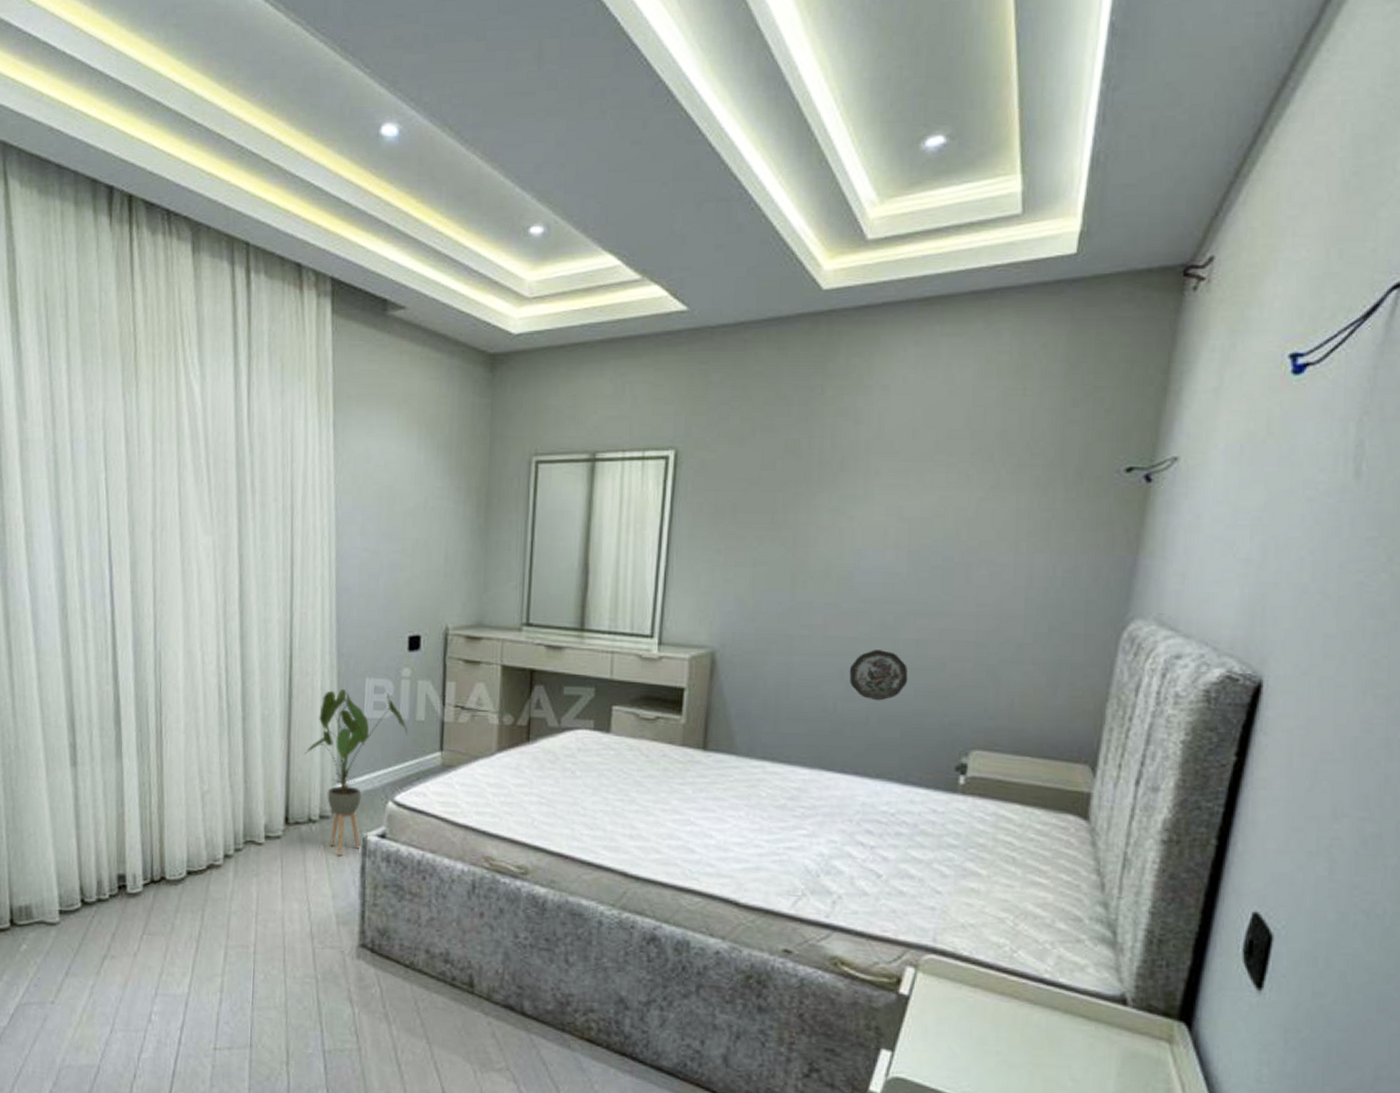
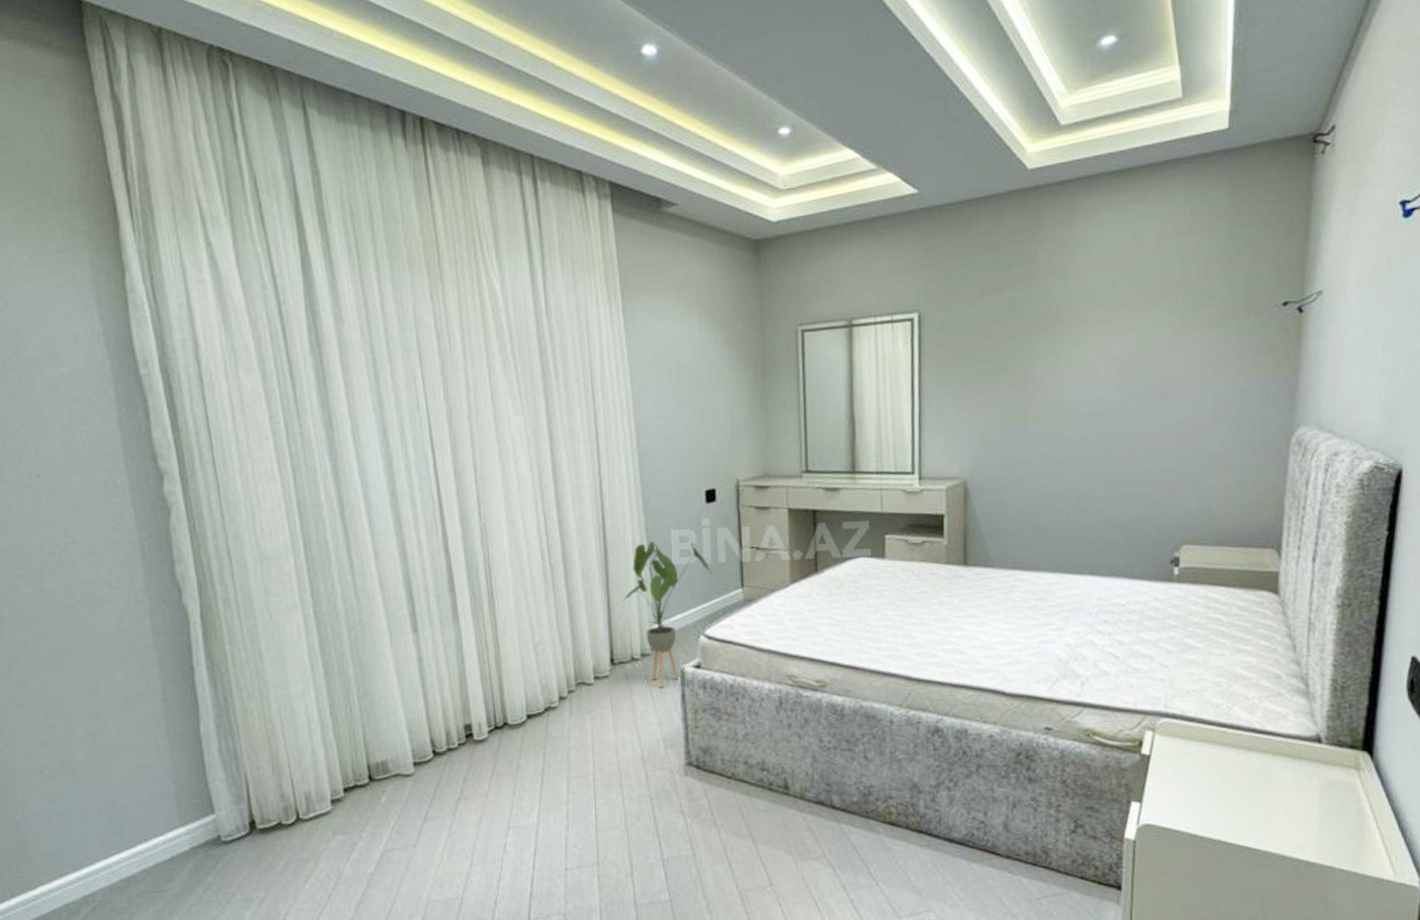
decorative plate: present [849,650,908,701] -> none [1077,468,1126,511]

